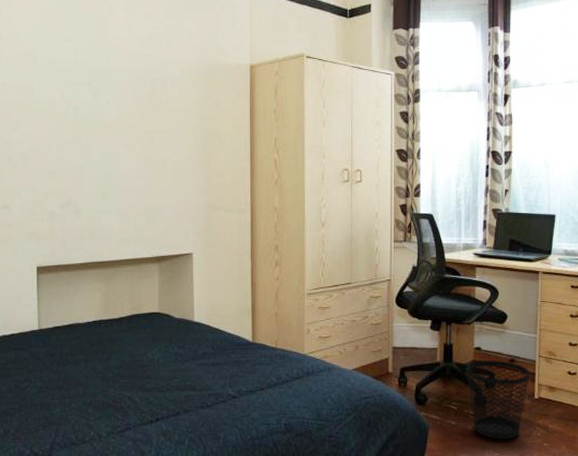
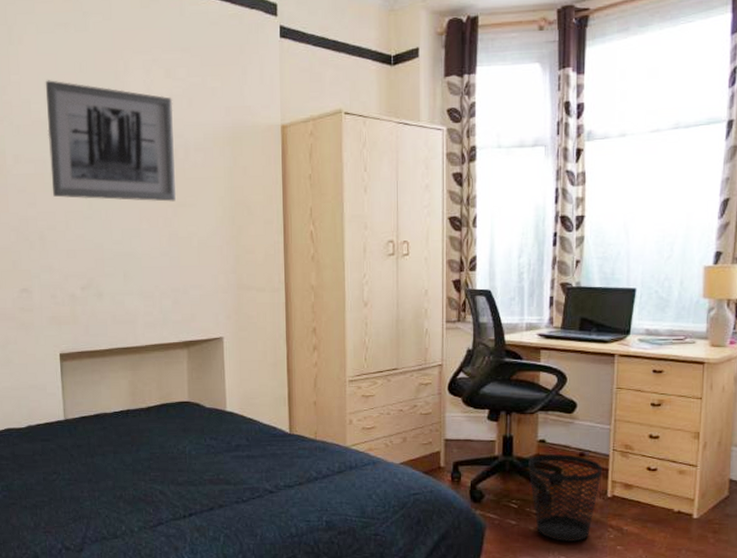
wall art: none [34,17,153,129] -> present [45,80,177,202]

